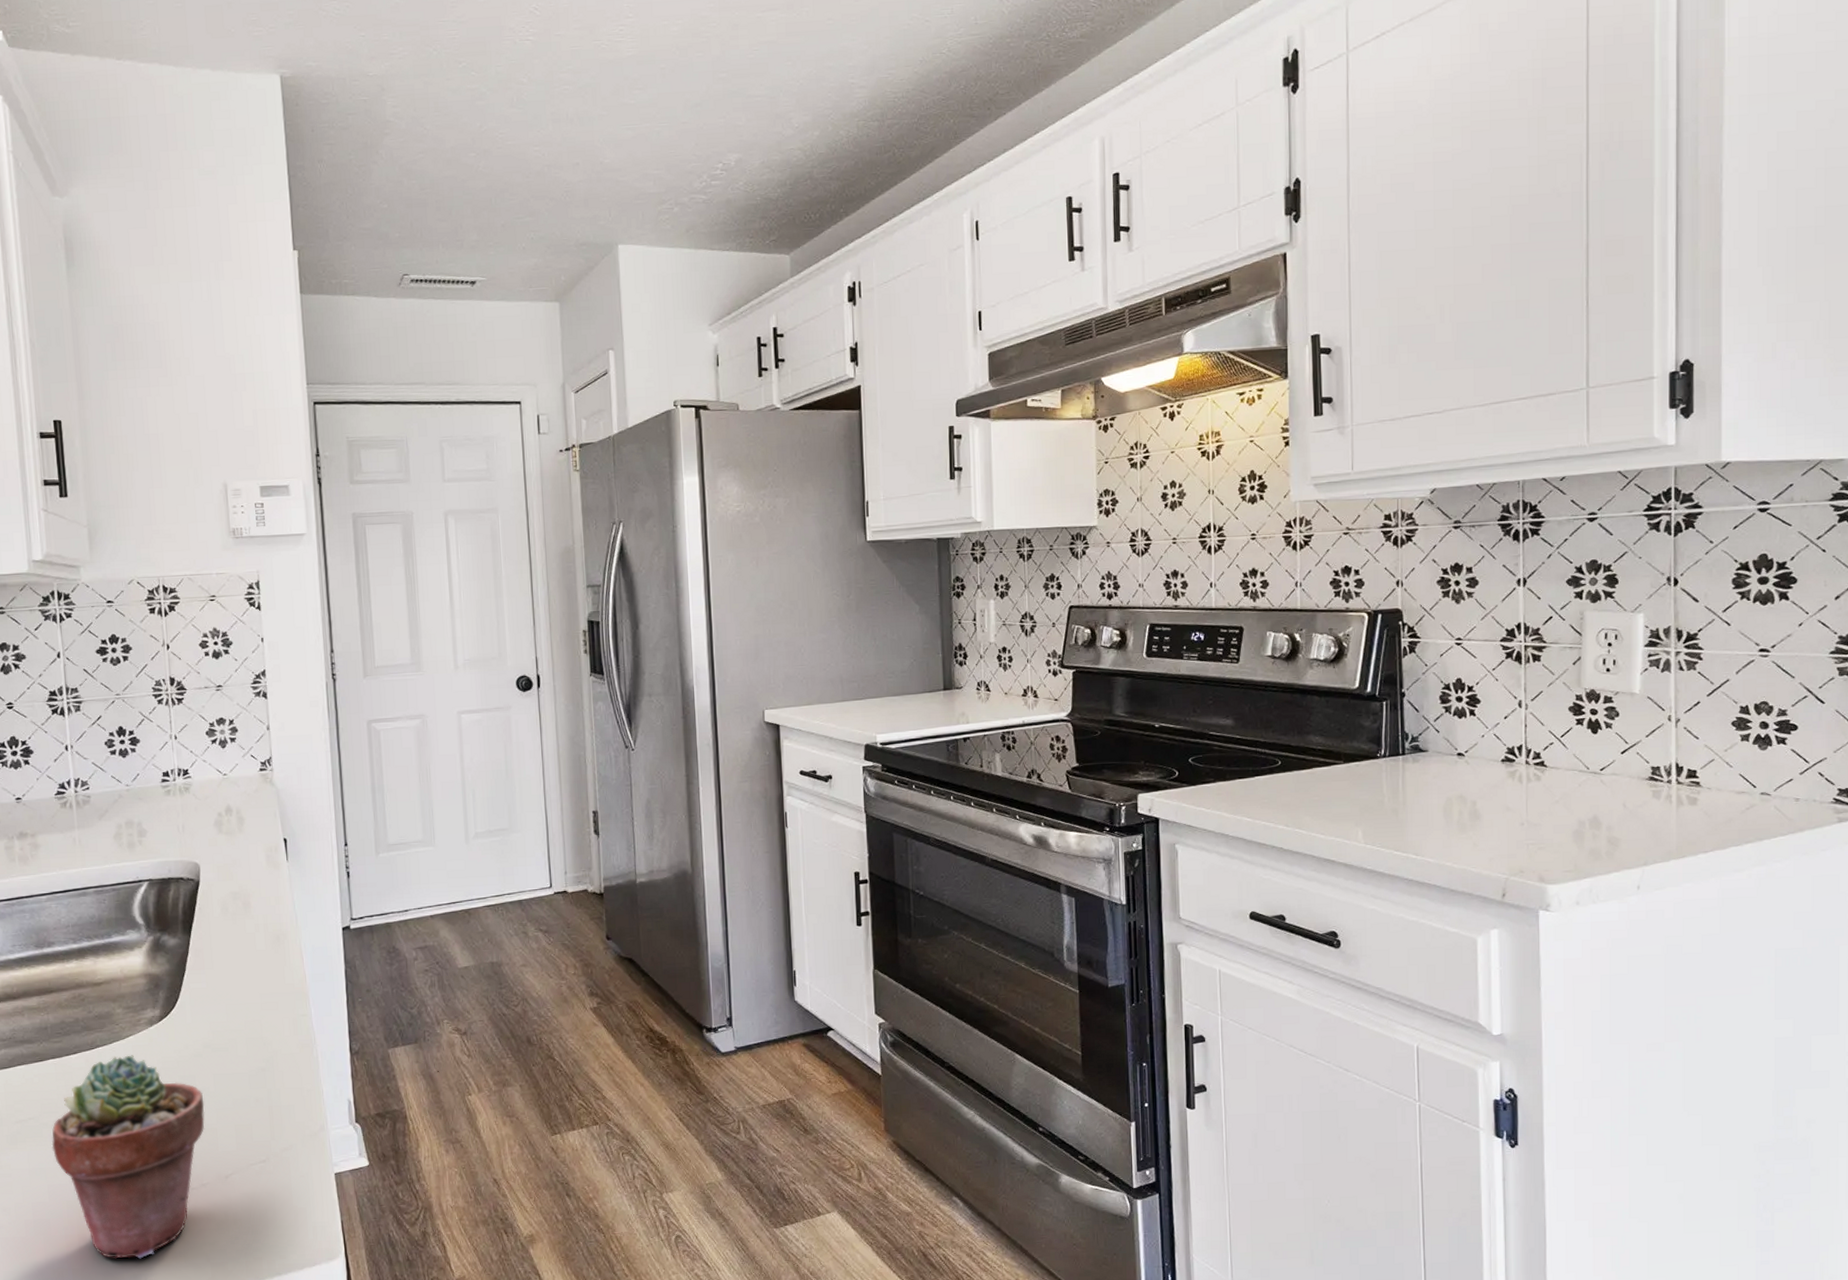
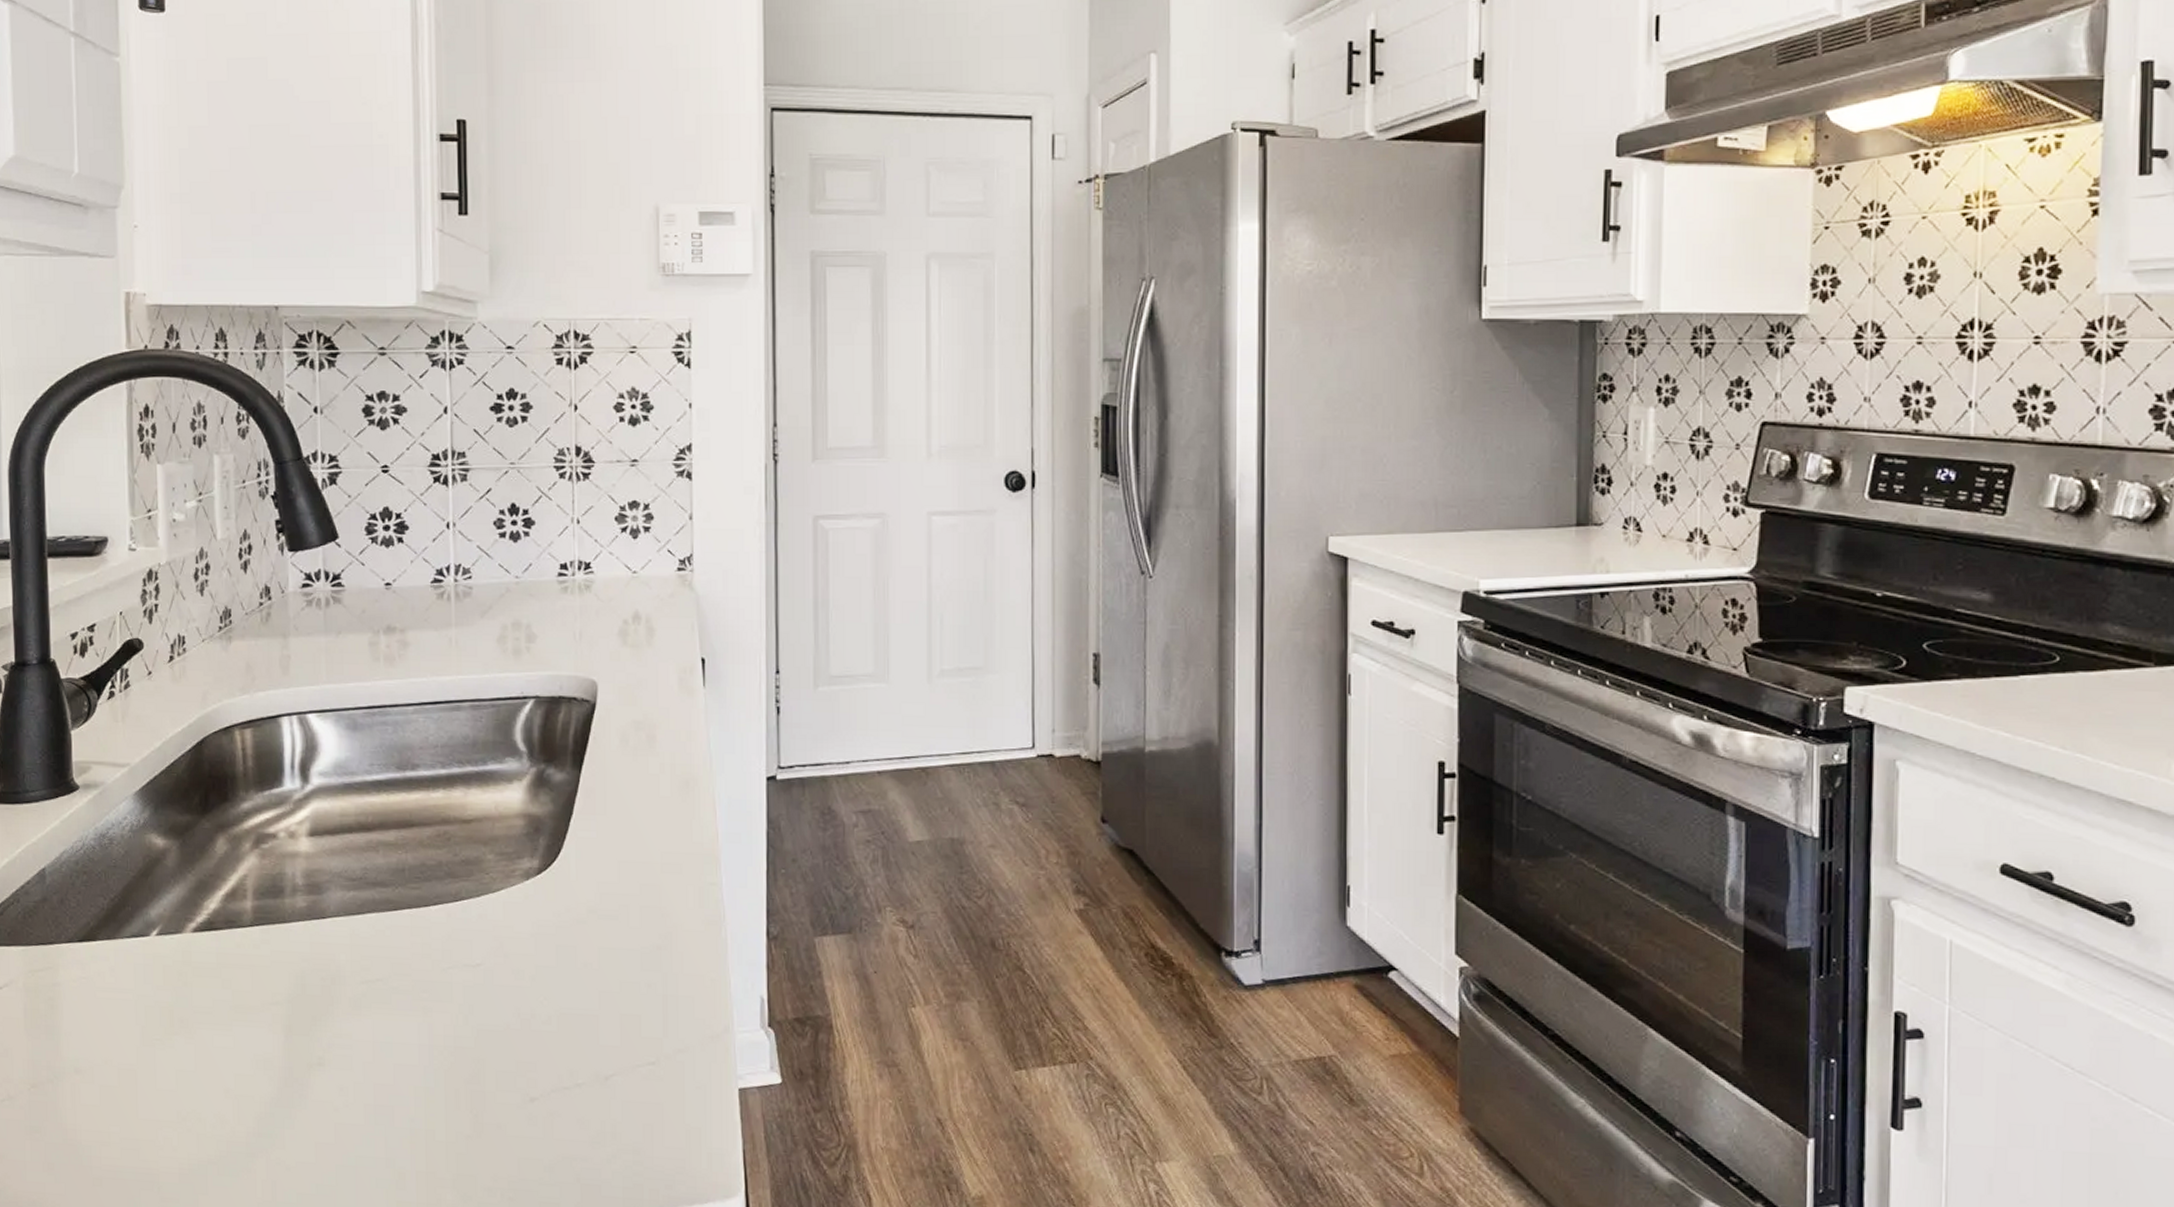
potted succulent: present [51,1055,205,1259] -> none [401,913,585,1169]

